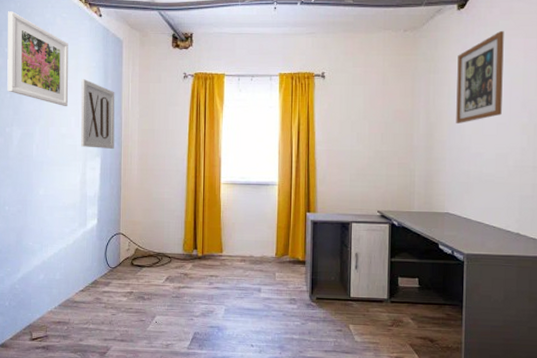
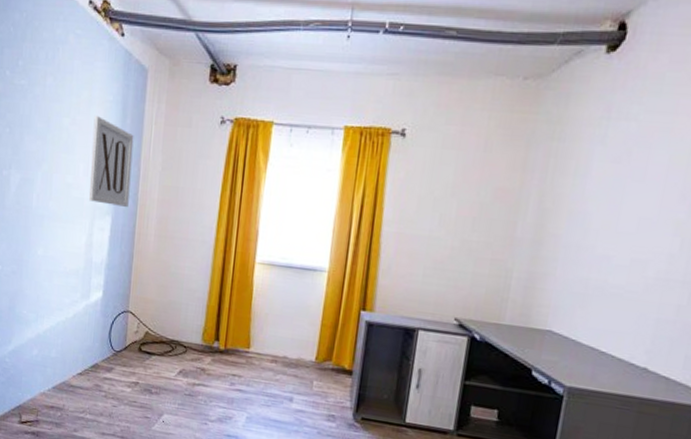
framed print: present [7,11,69,107] -> none [6,23,82,150]
wall art: present [456,30,504,123] -> none [580,86,671,214]

